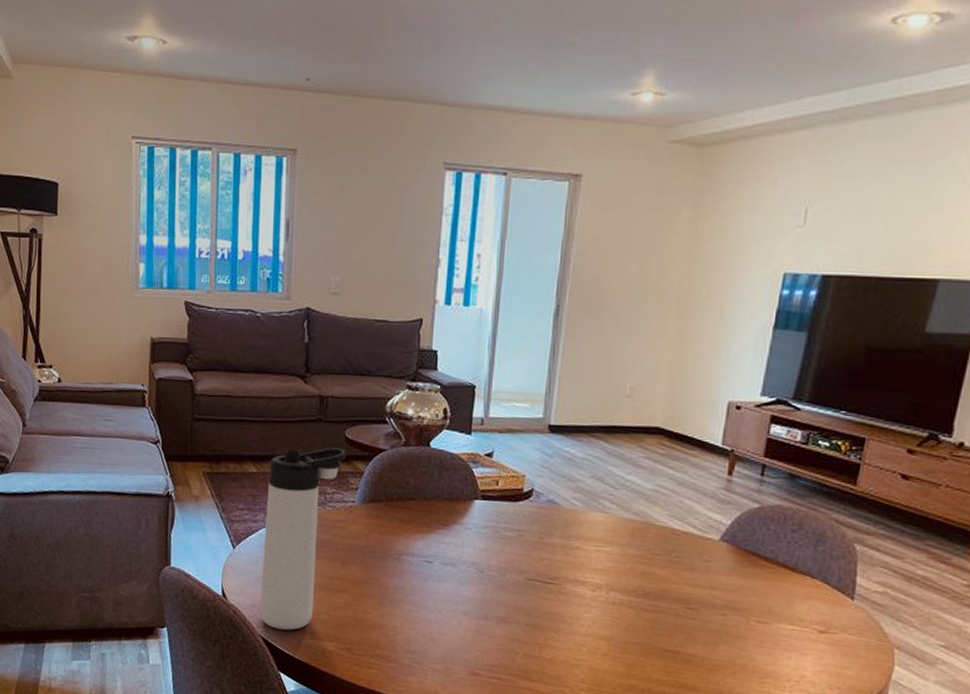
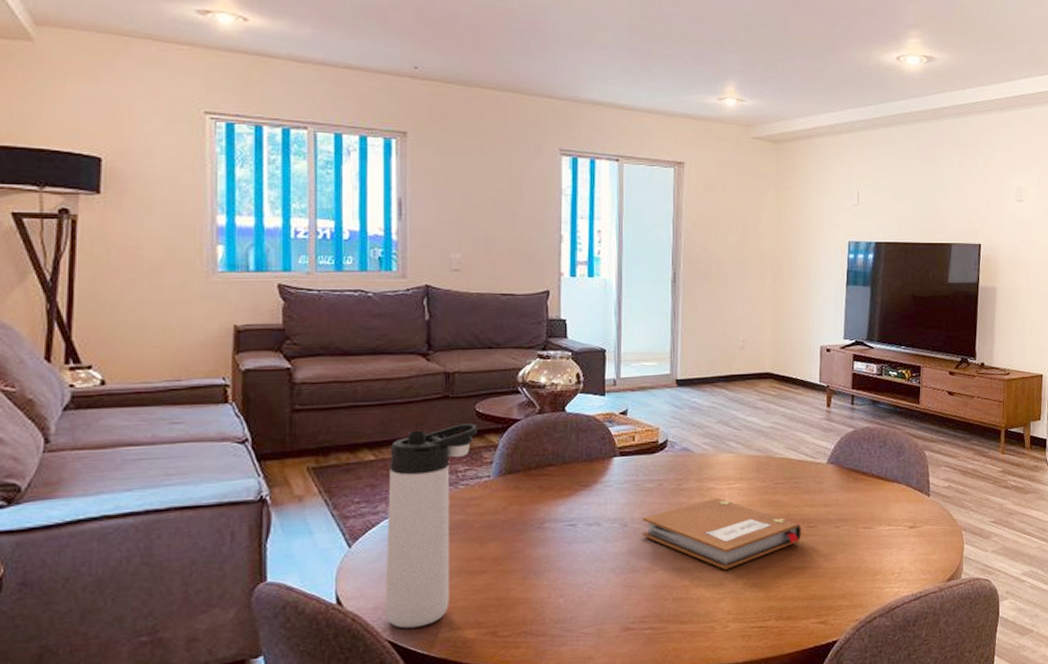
notebook: none [497,558,679,636] -> present [642,497,802,570]

